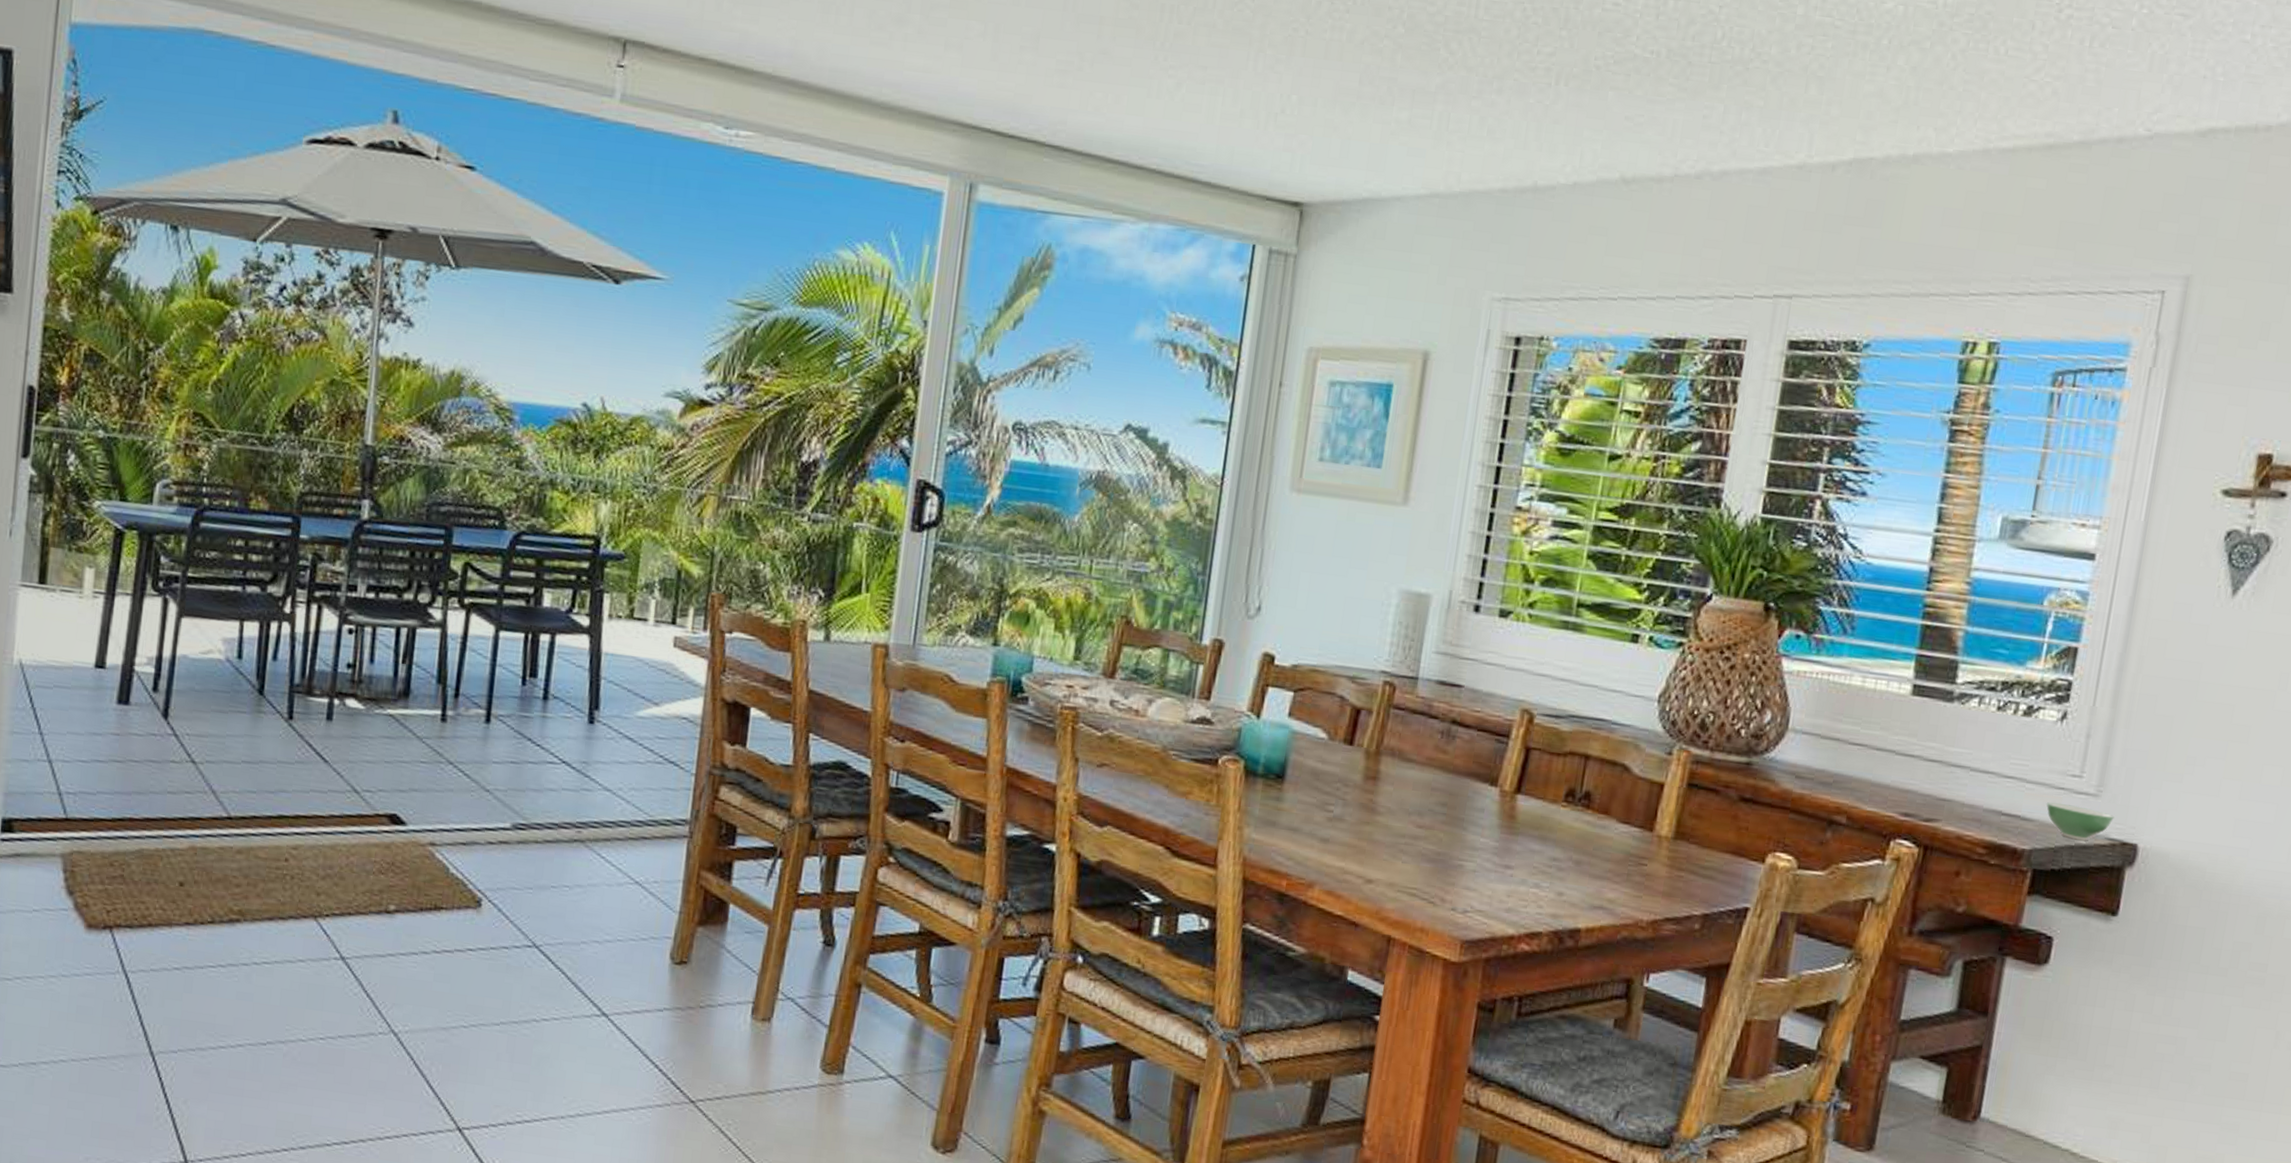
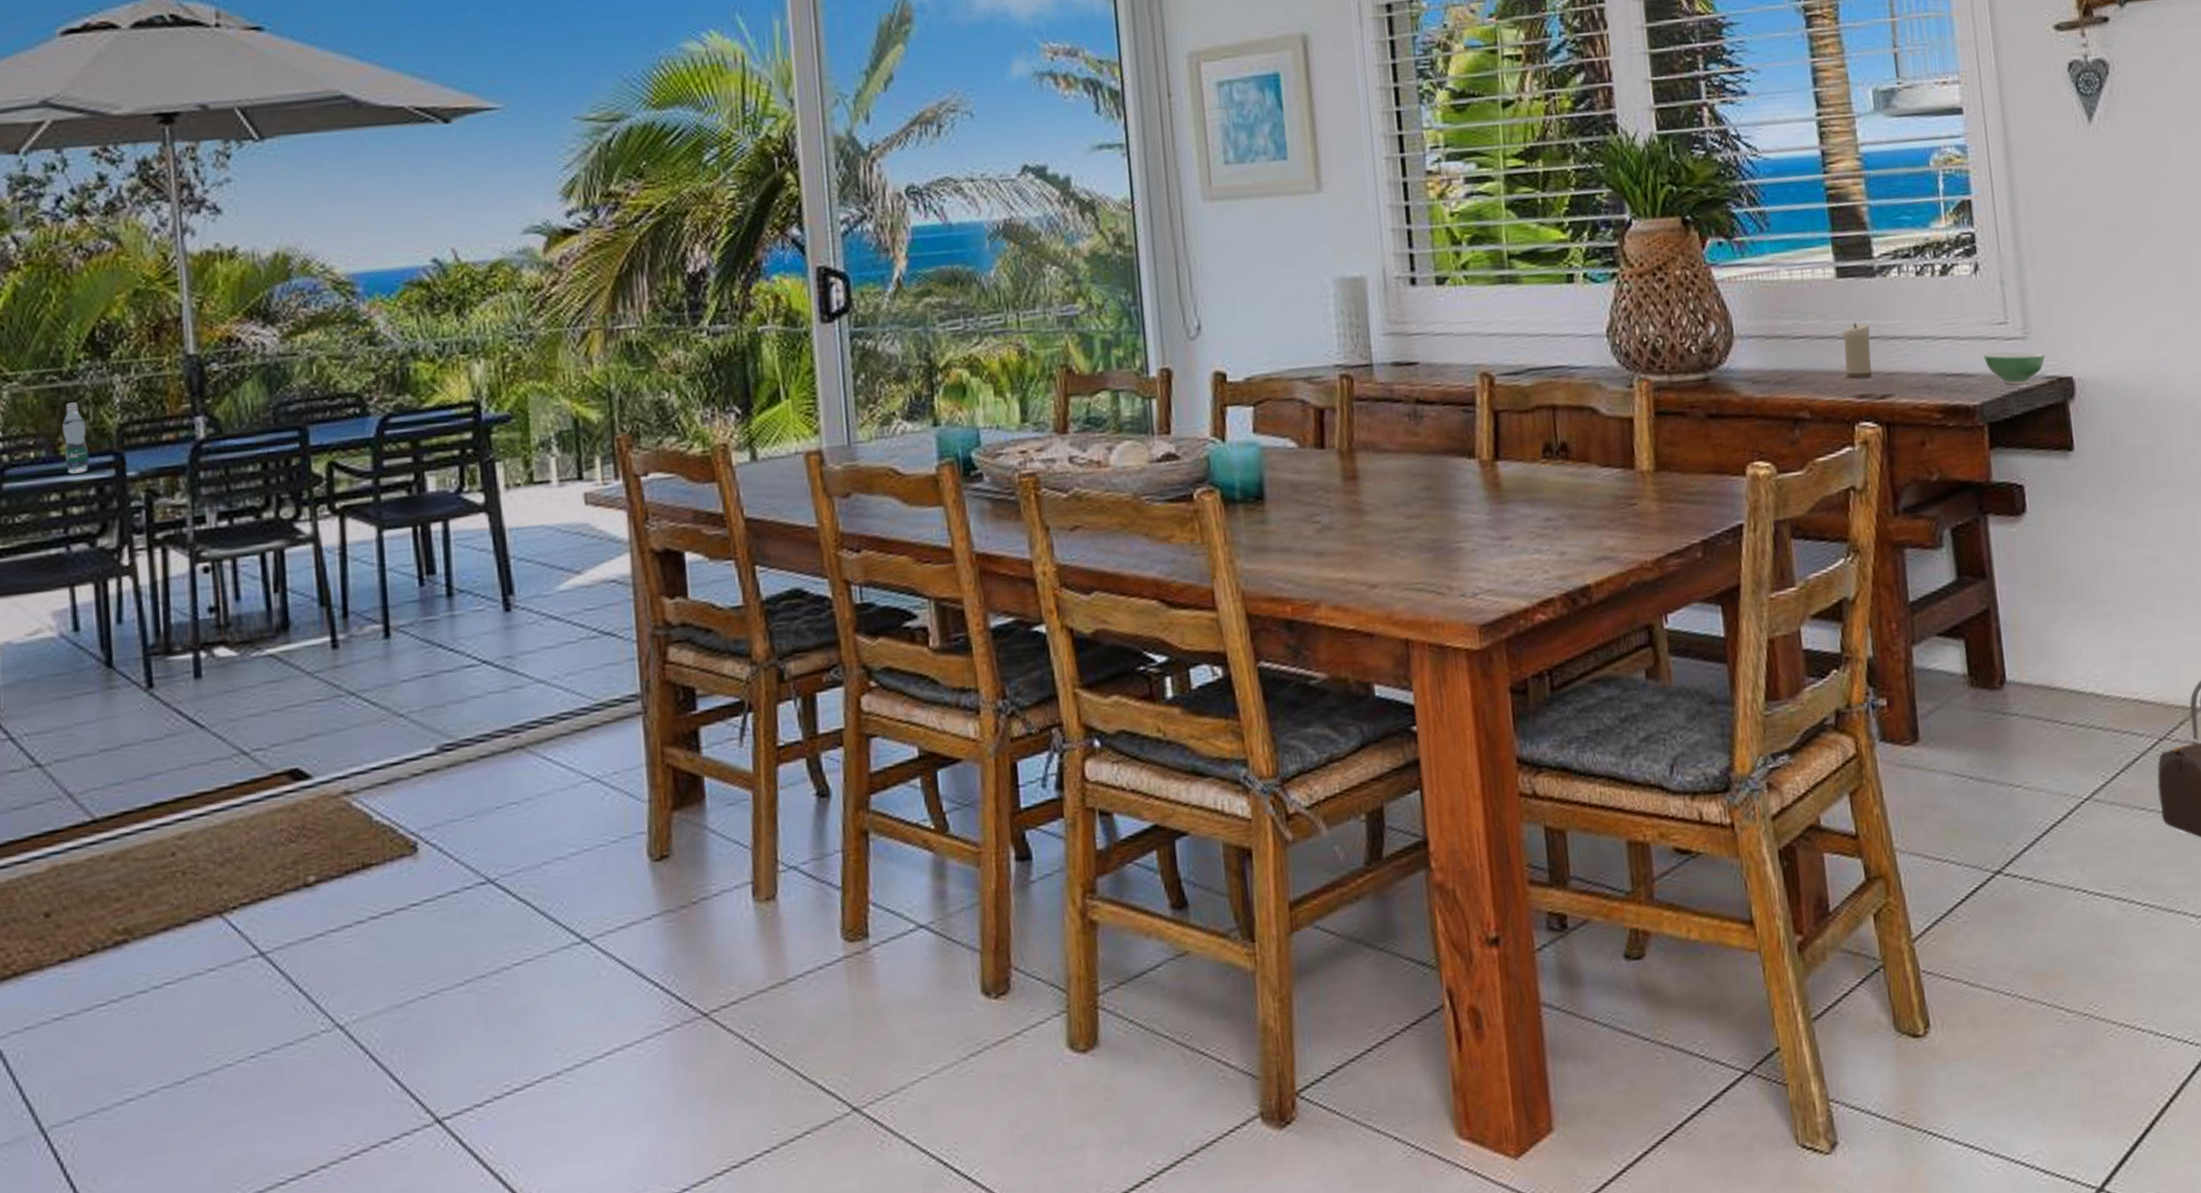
bottle: none [253,465,274,527] -> present [62,402,90,474]
candle: none [1888,743,1934,799] -> present [1840,323,1872,380]

